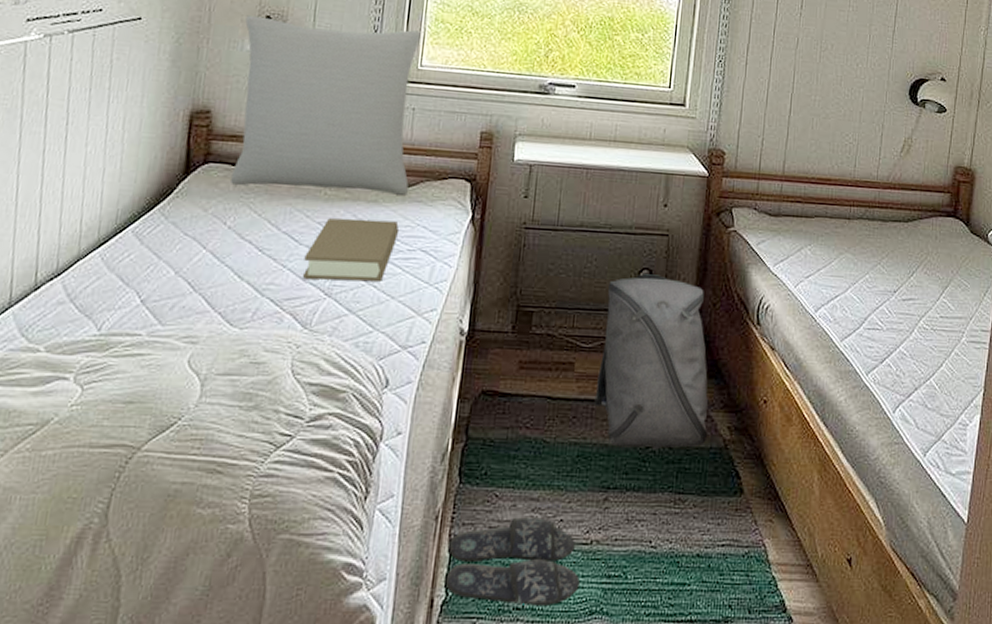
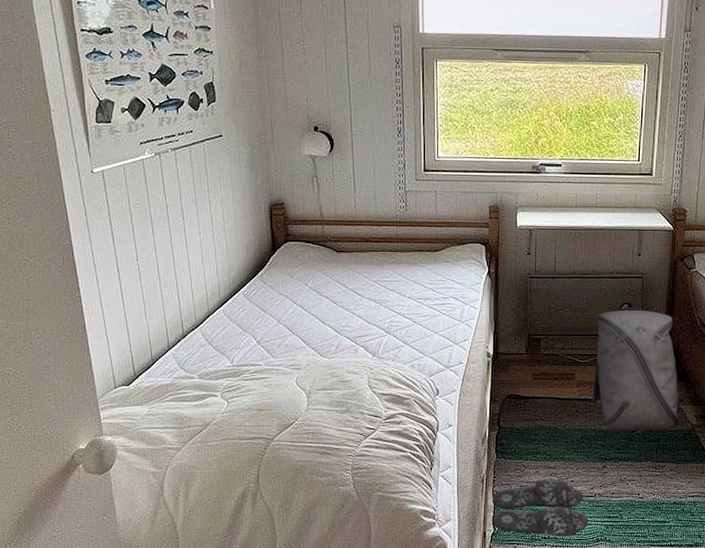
pillow: present [231,15,421,195] -> none [299,127,438,258]
book: present [303,218,400,281] -> none [367,277,435,322]

